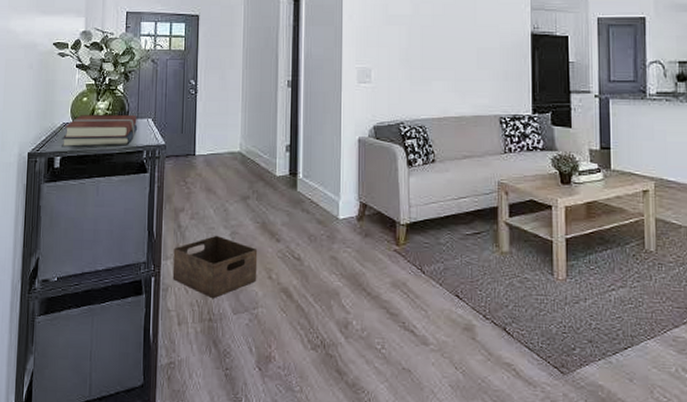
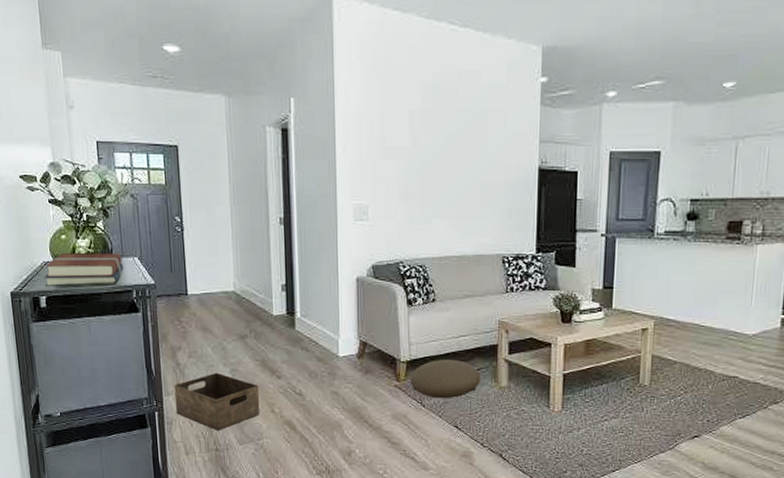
pouf: none [409,221,482,265] -> present [410,358,481,399]

